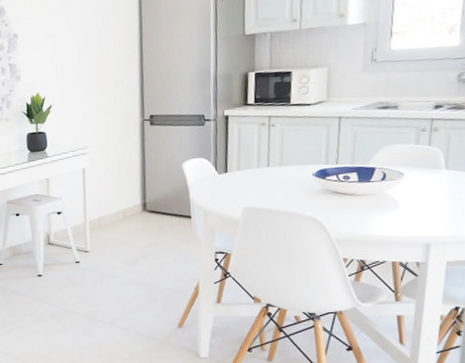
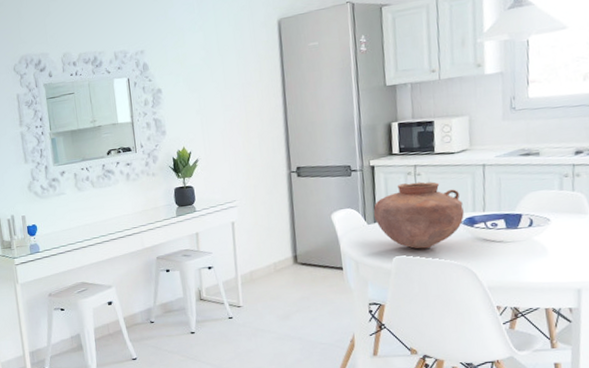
vase: none [224,133,316,200] -> present [373,181,464,249]

